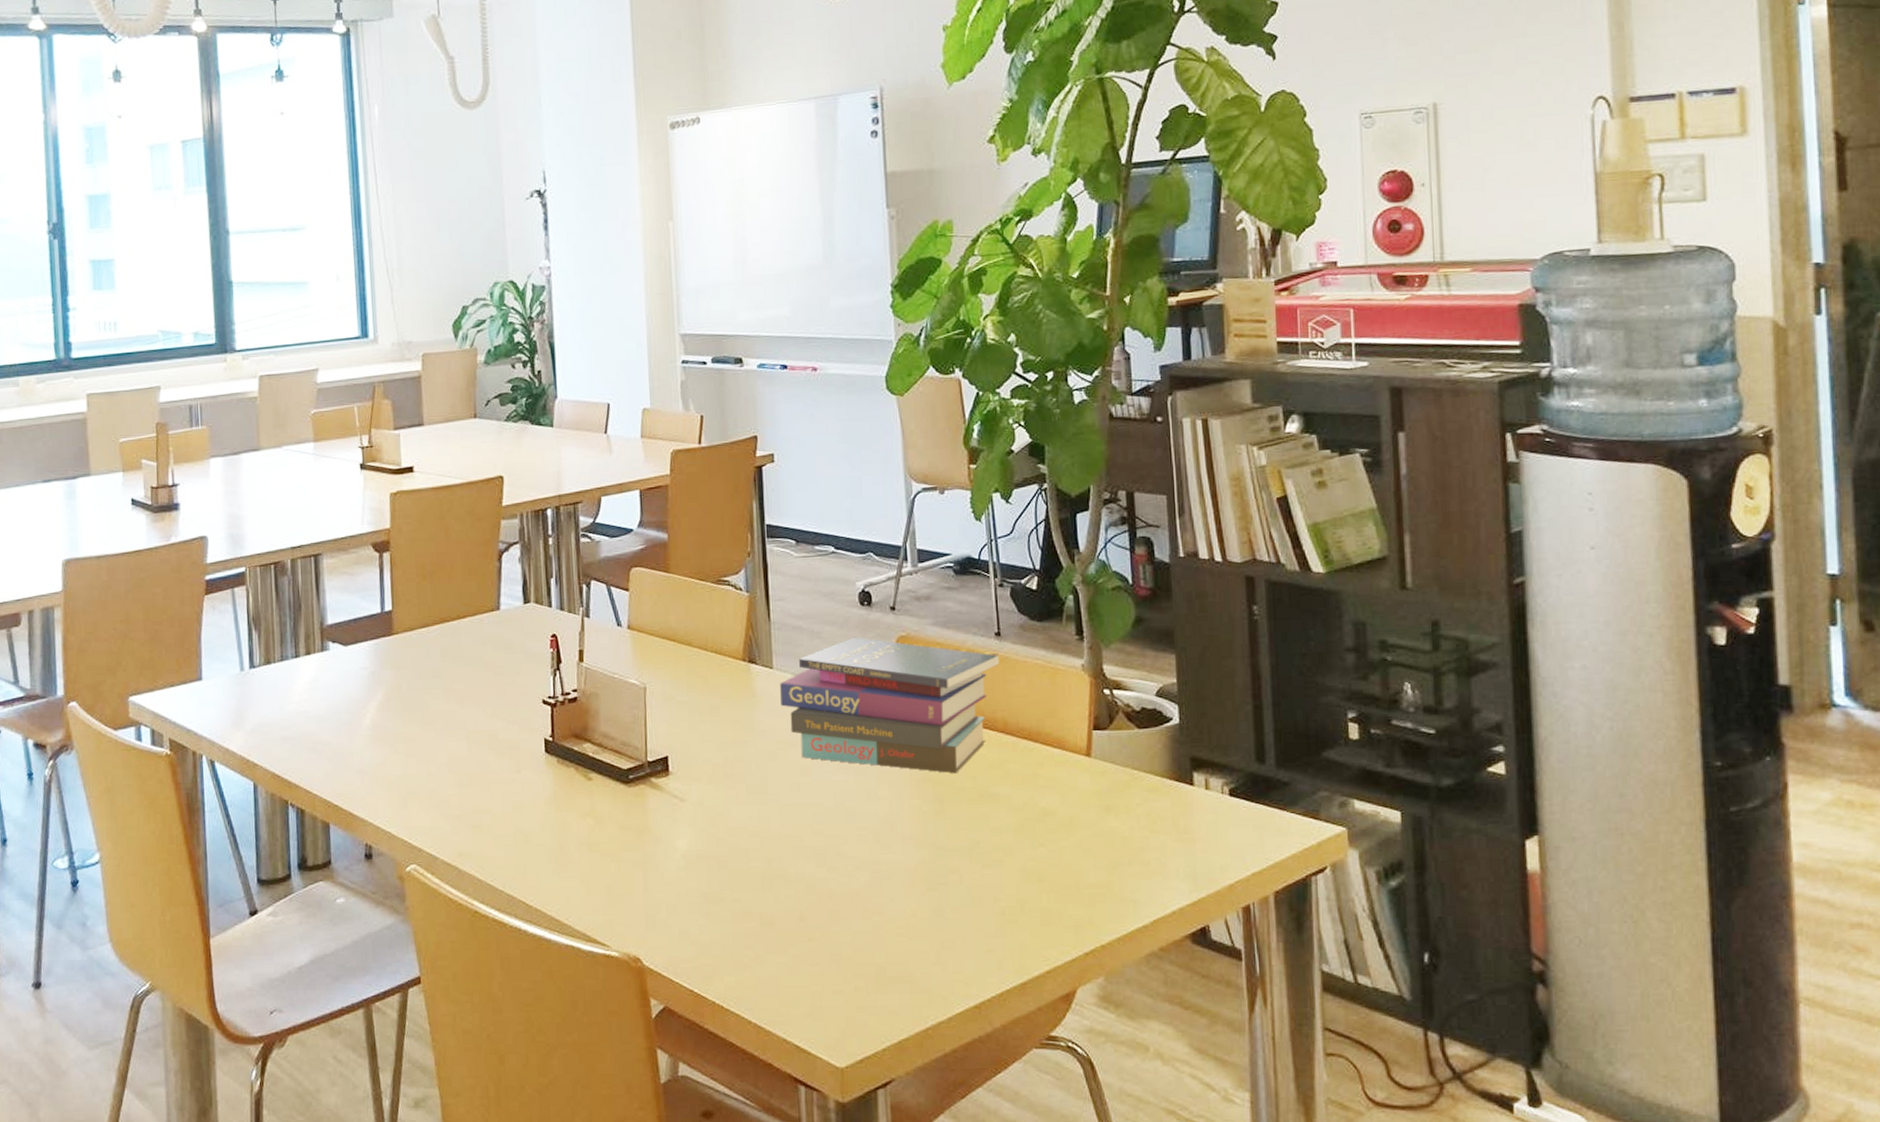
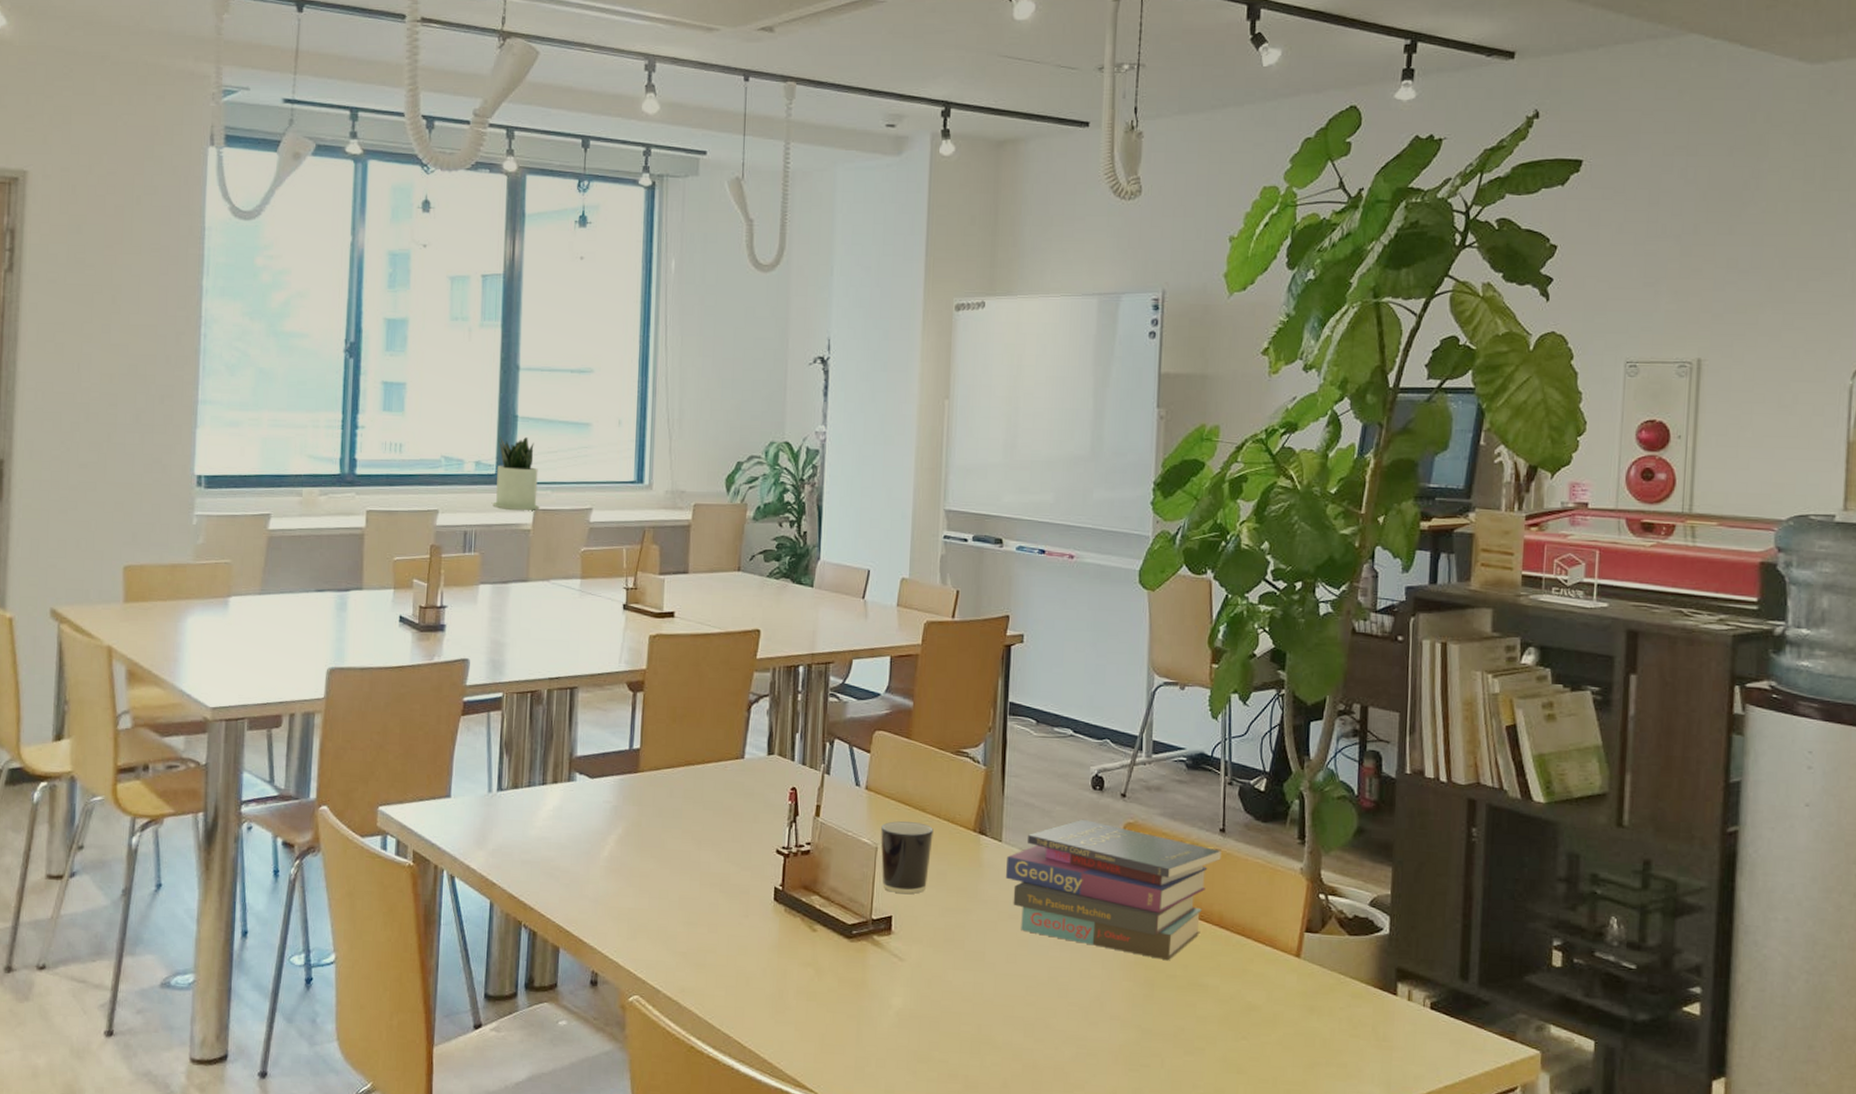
planter: none [214,303,265,380] -> present [491,435,540,511]
mug: none [648,657,702,732] -> present [880,821,933,894]

